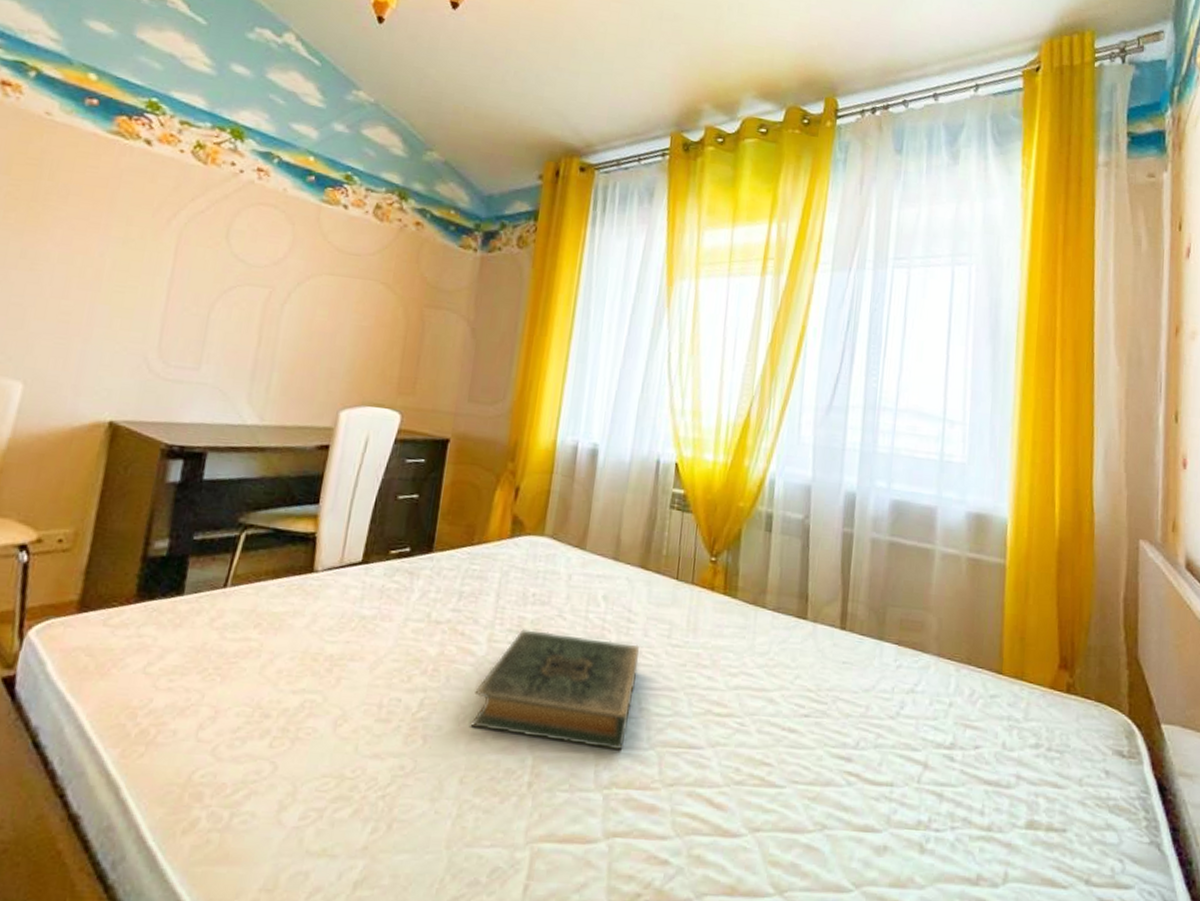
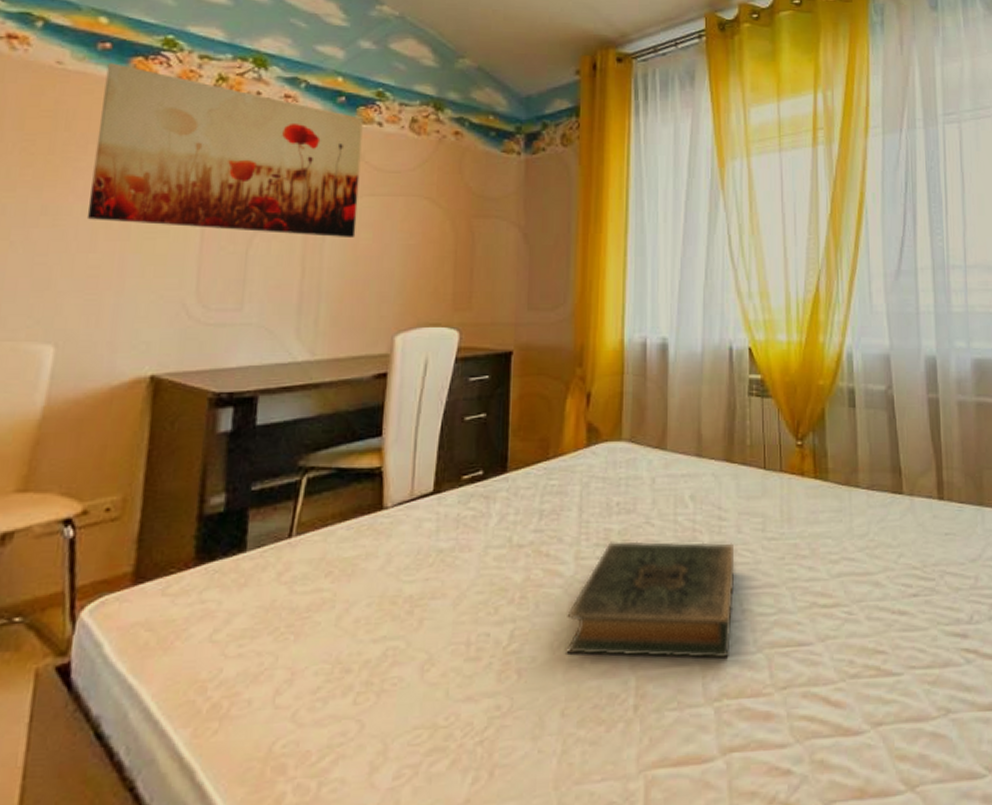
wall art: none [62,119,330,313] -> present [86,63,363,237]

